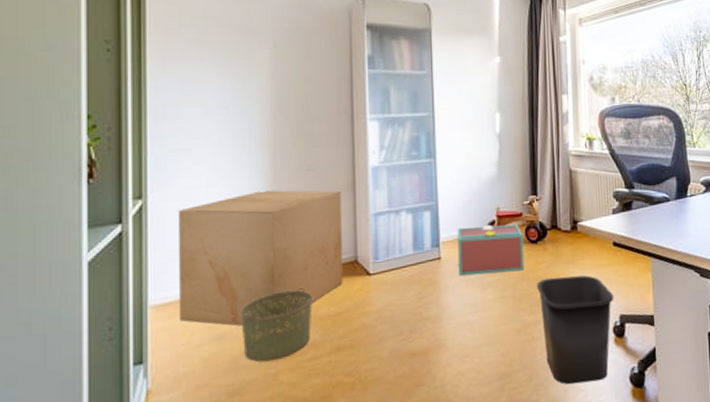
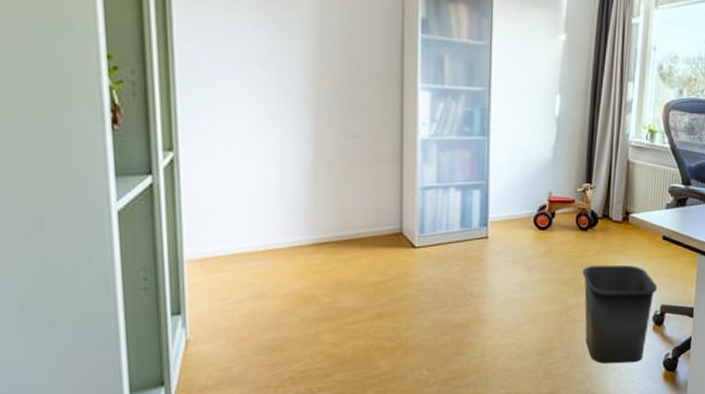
cardboard box: present [178,190,343,327] -> none [214,154,387,289]
basket: present [241,288,312,362] -> none [281,255,355,322]
toy box: present [457,225,525,276] -> none [505,209,574,257]

